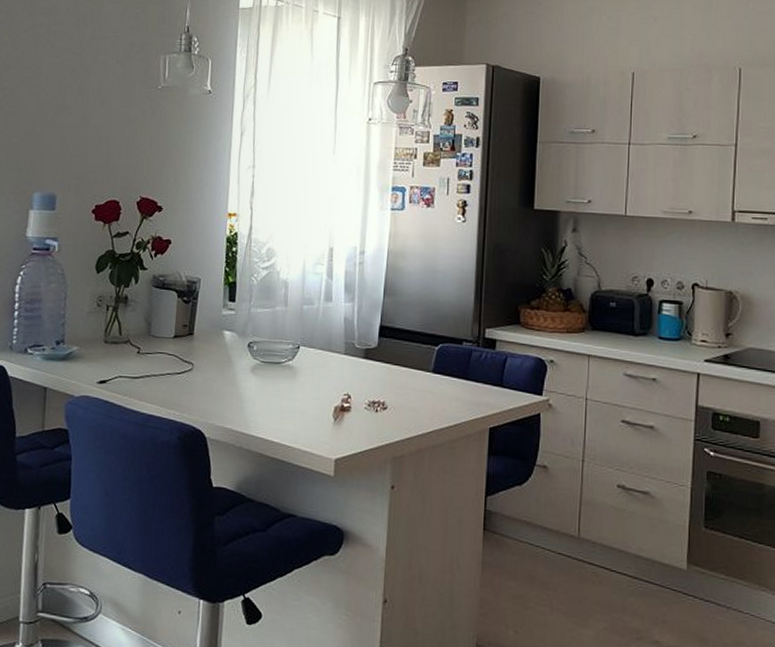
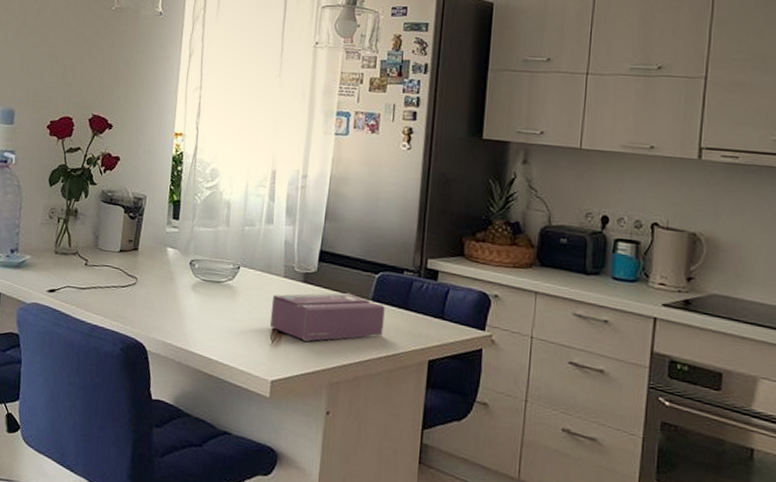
tissue box: none [331,366,446,417] -> present [269,292,385,341]

